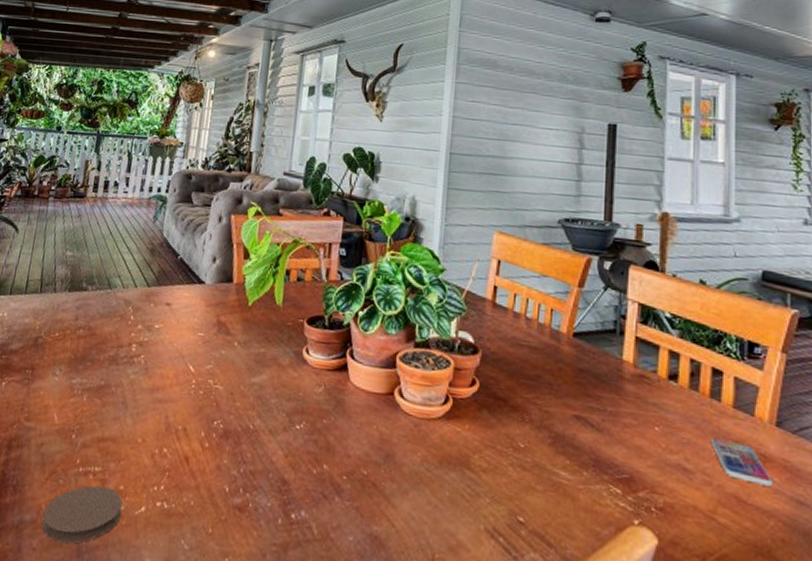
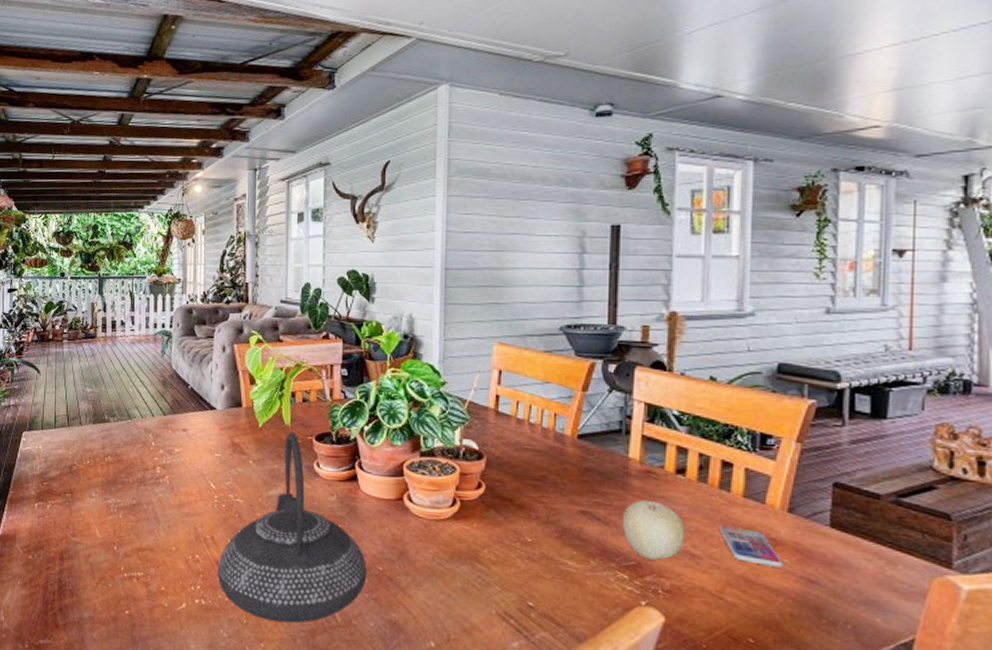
coaster: present [41,485,123,544] -> none [98,588,165,635]
teapot: none [185,312,351,535] -> present [218,431,367,623]
fruit: none [615,405,678,474] -> present [622,499,685,560]

